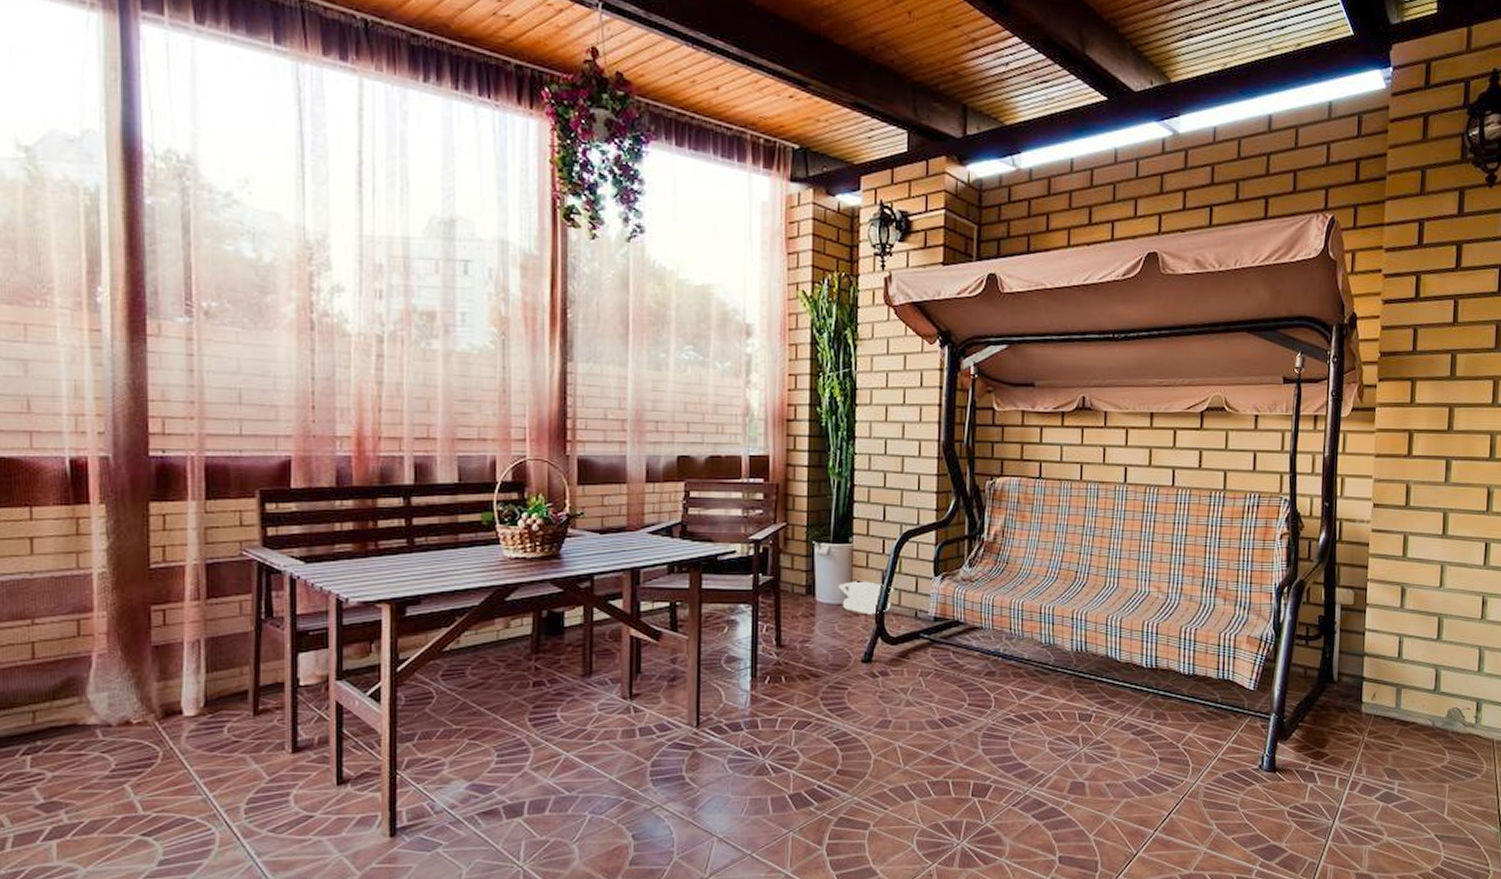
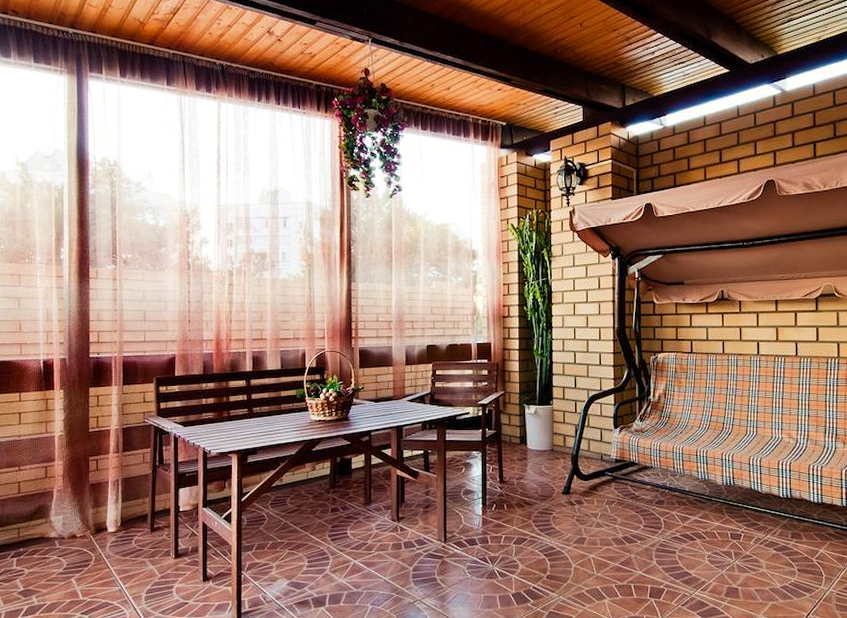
watering can: present [839,581,894,615] -> none [544,433,584,458]

